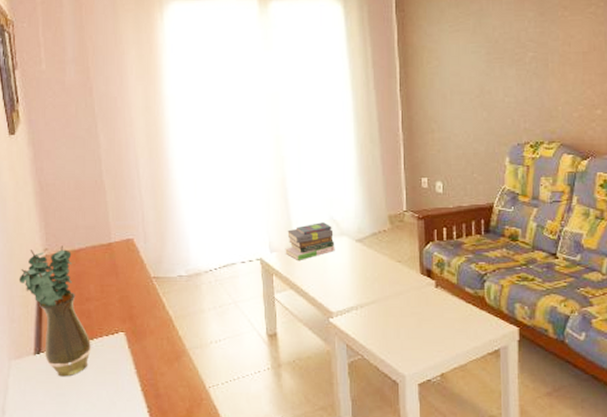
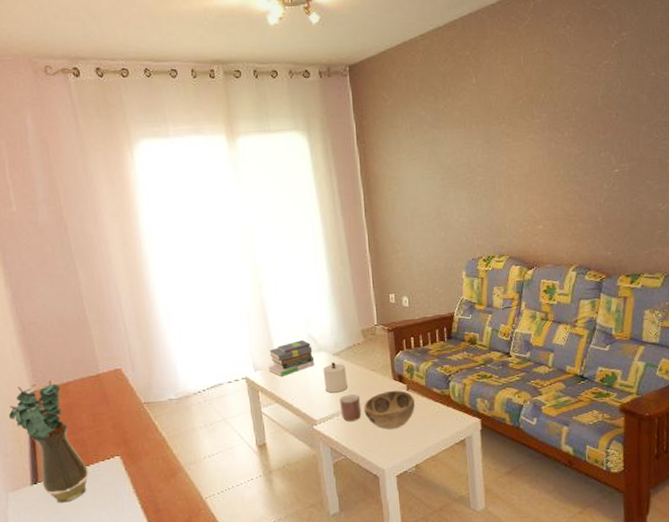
candle: none [343,249,369,283] -> present [323,362,348,393]
mug: none [359,286,384,317] -> present [339,393,362,422]
decorative bowl: none [386,286,444,330] -> present [364,390,415,429]

